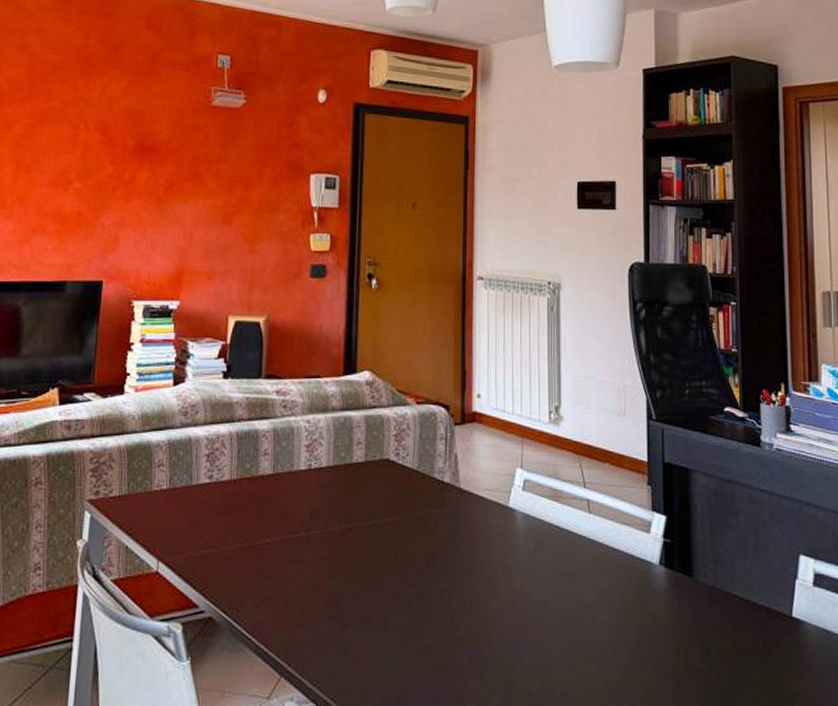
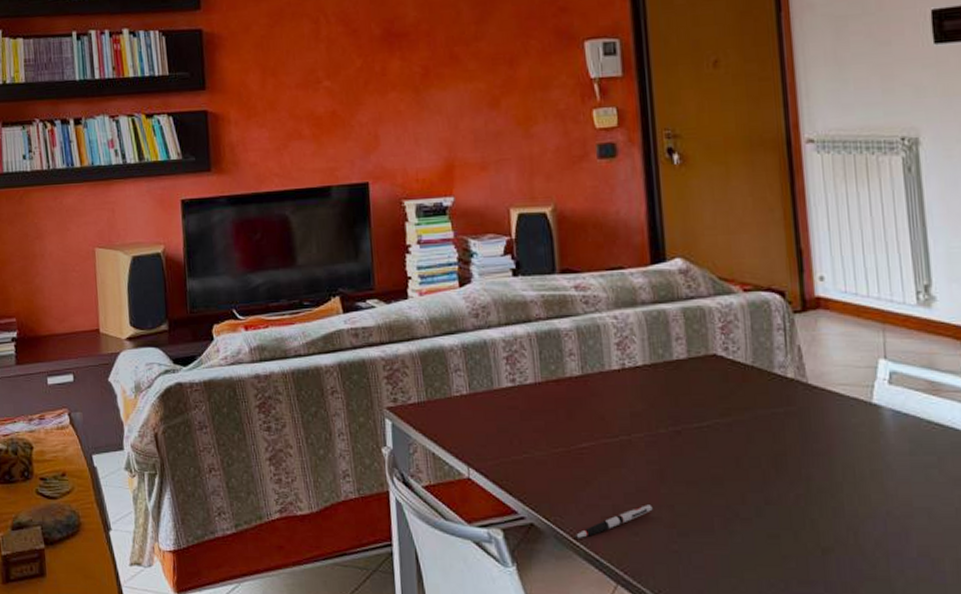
pen: none [248,598,320,631] -> present [574,505,653,538]

